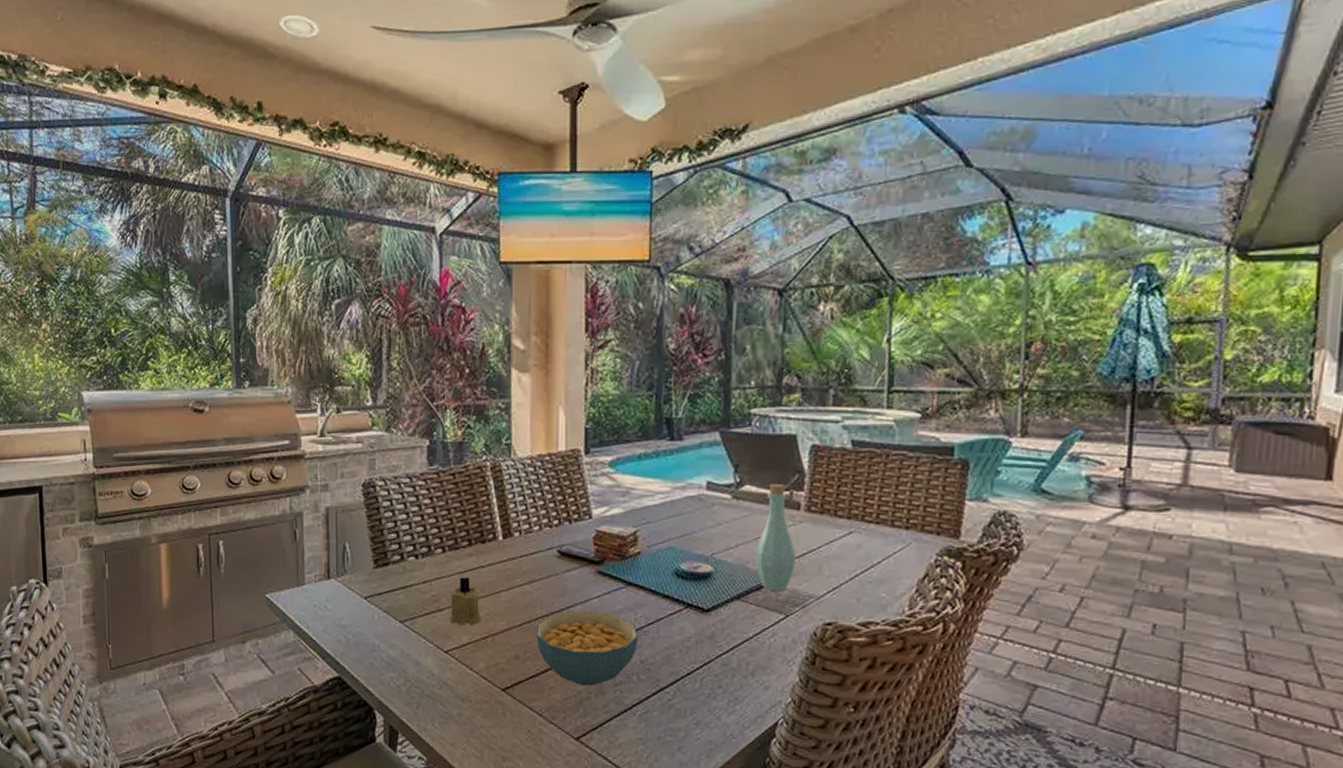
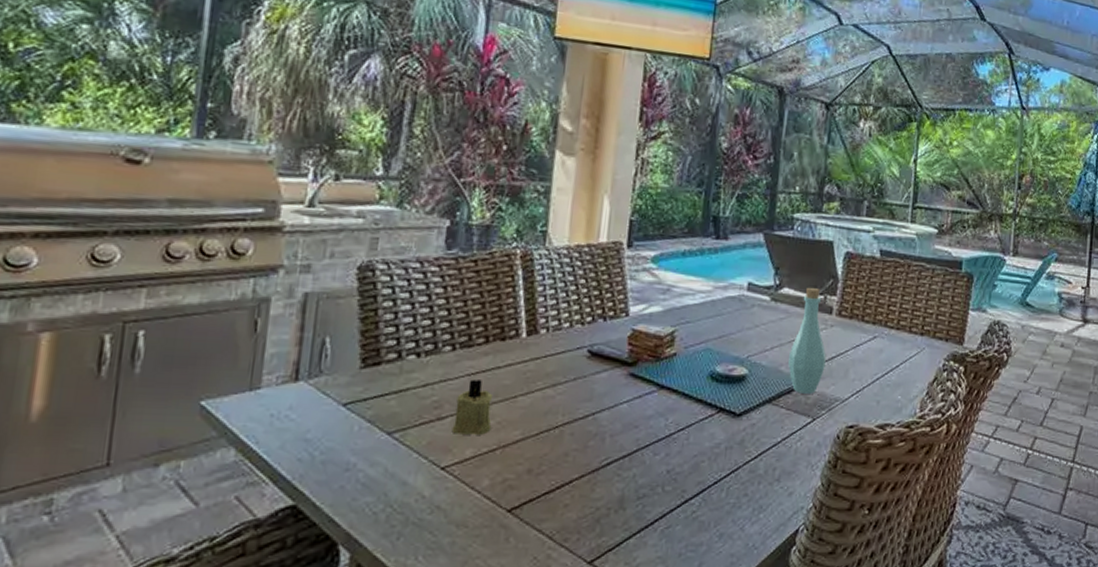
cereal bowl: present [537,610,639,686] -> none [554,417,667,501]

